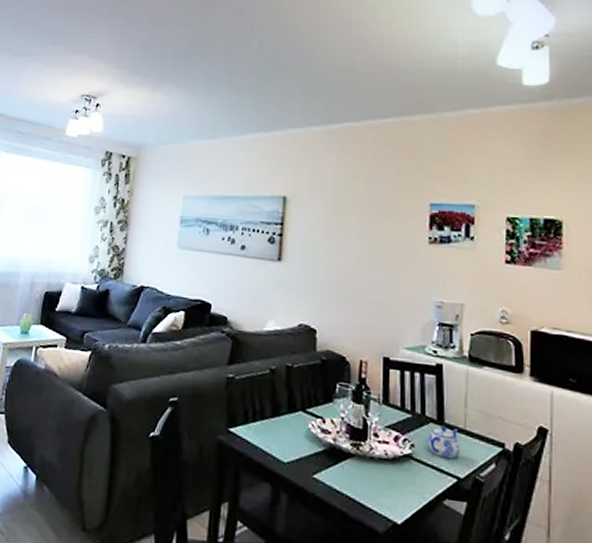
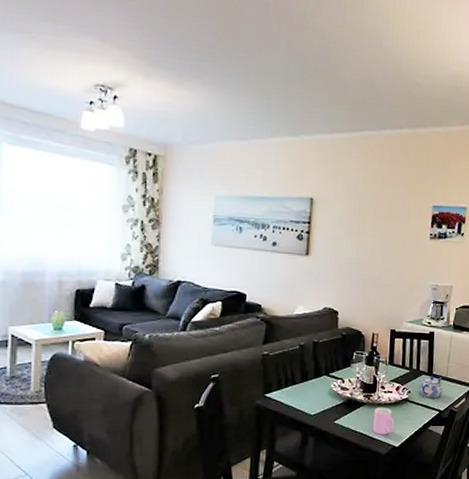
cup: none [364,462,395,504] -> present [373,407,395,435]

